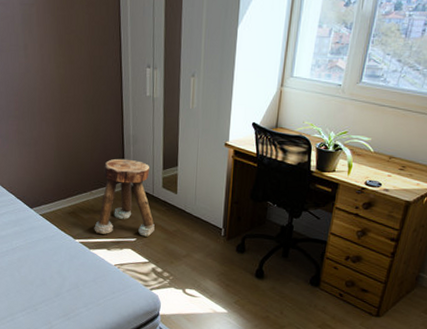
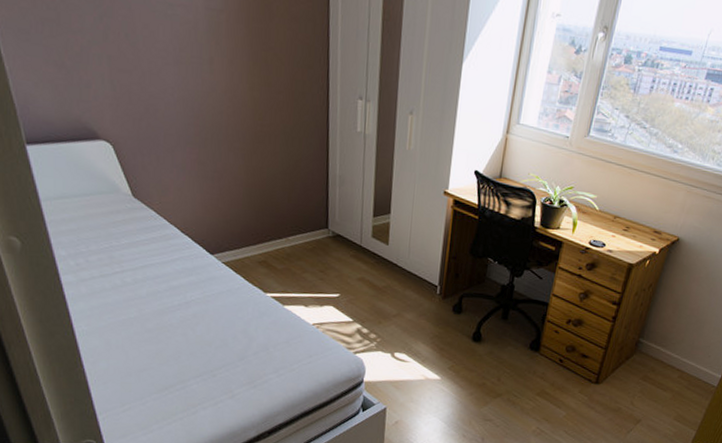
stool: present [94,158,155,237] -> none [289,201,362,293]

